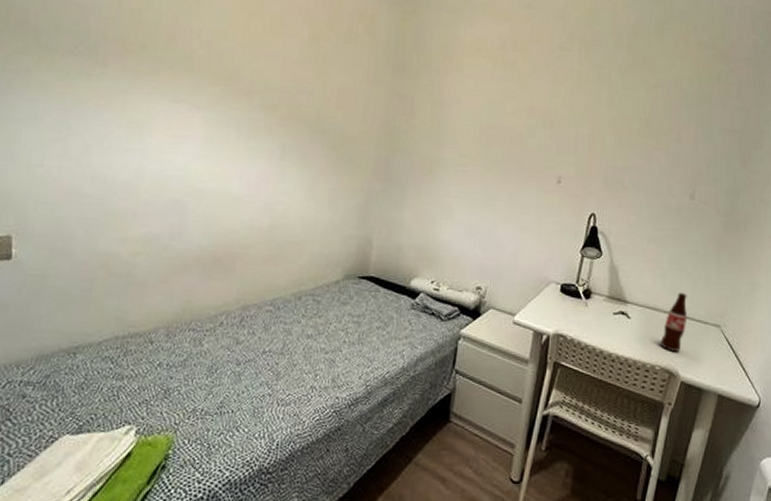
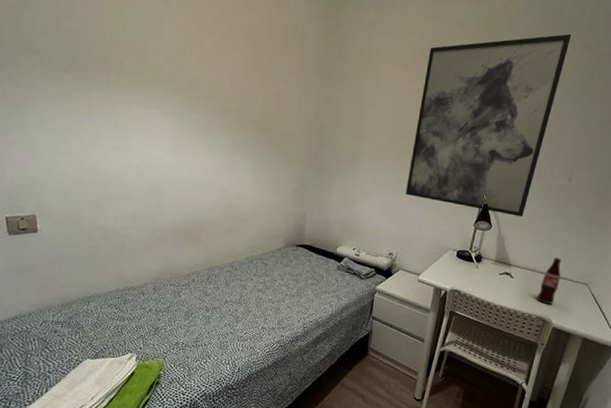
wall art: none [496,30,685,242] -> present [405,33,572,217]

